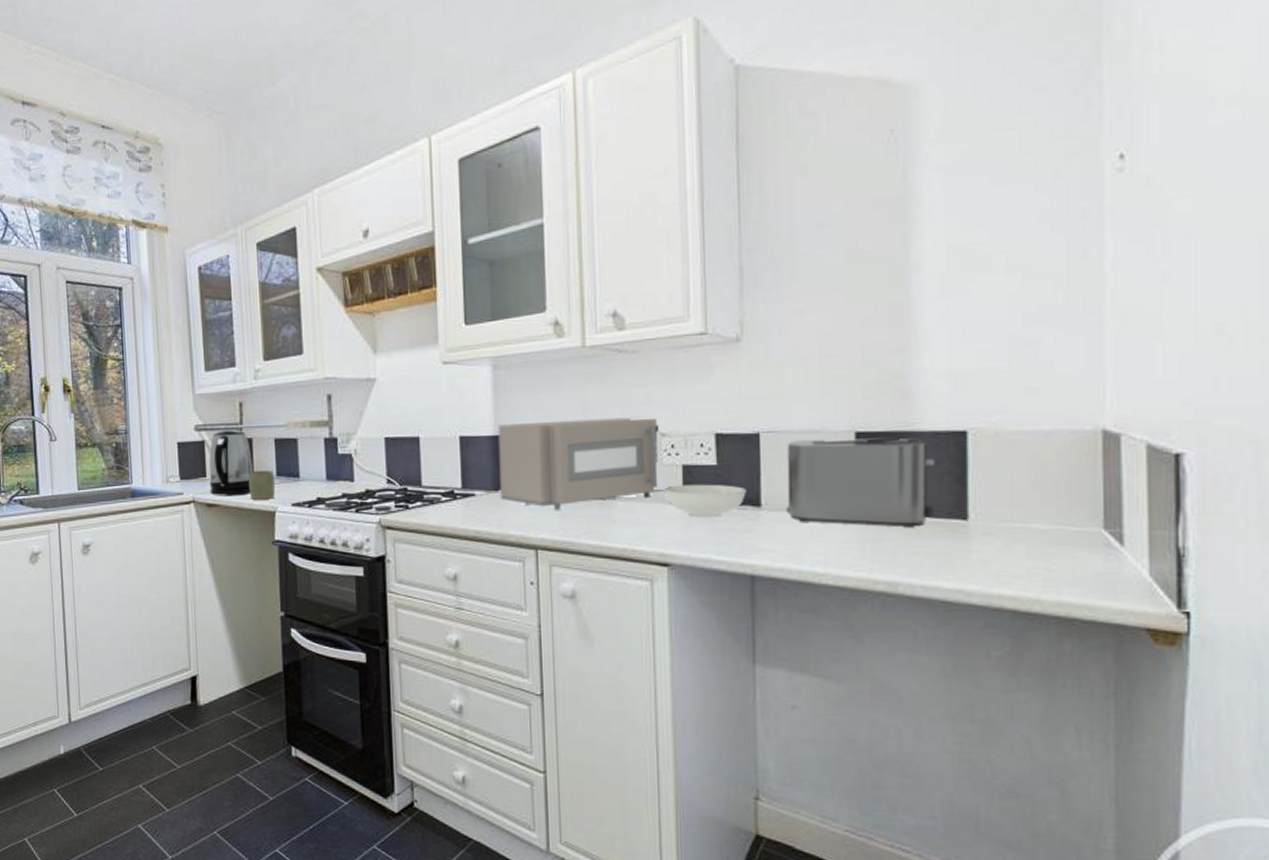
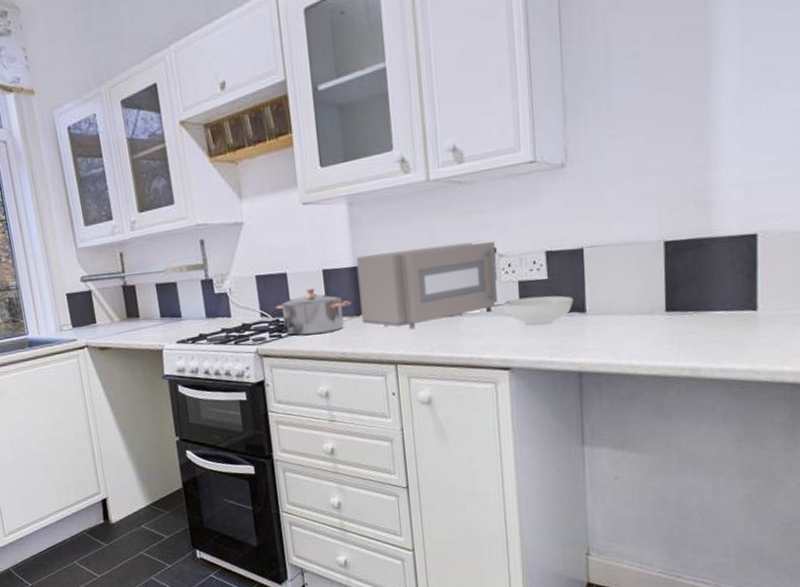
kettle: present [209,430,253,496] -> none [96,278,139,340]
mug: present [248,471,276,500] -> none [135,313,161,340]
cooking pot: none [403,455,489,509] -> present [275,288,351,336]
toaster: present [785,438,935,529] -> none [607,243,730,324]

